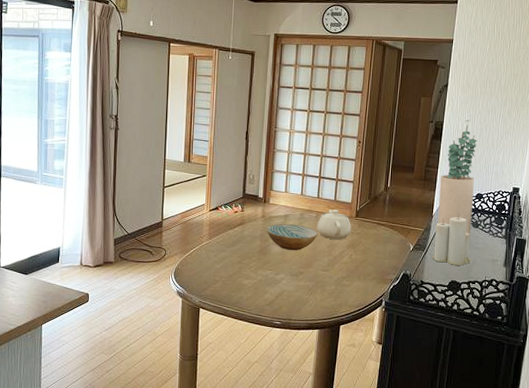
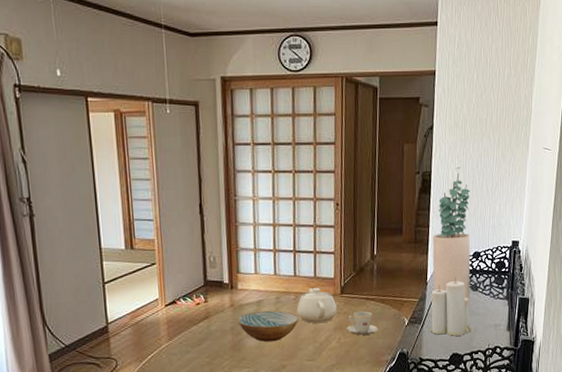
teacup: none [358,233,386,255] -> present [347,310,378,335]

